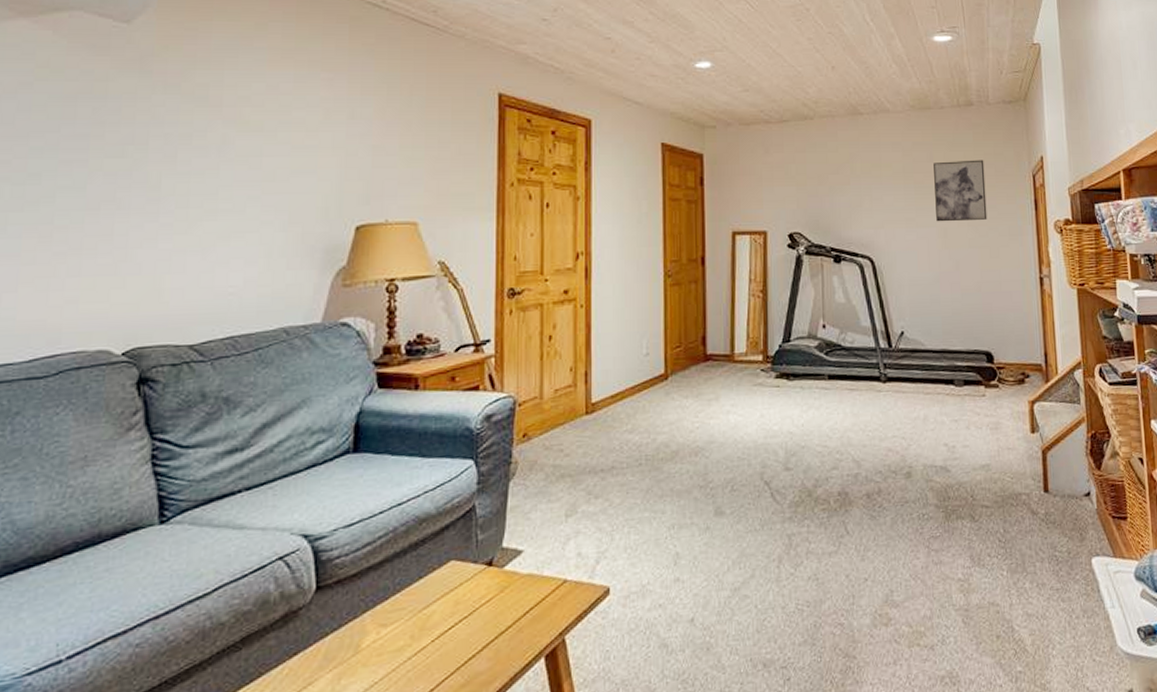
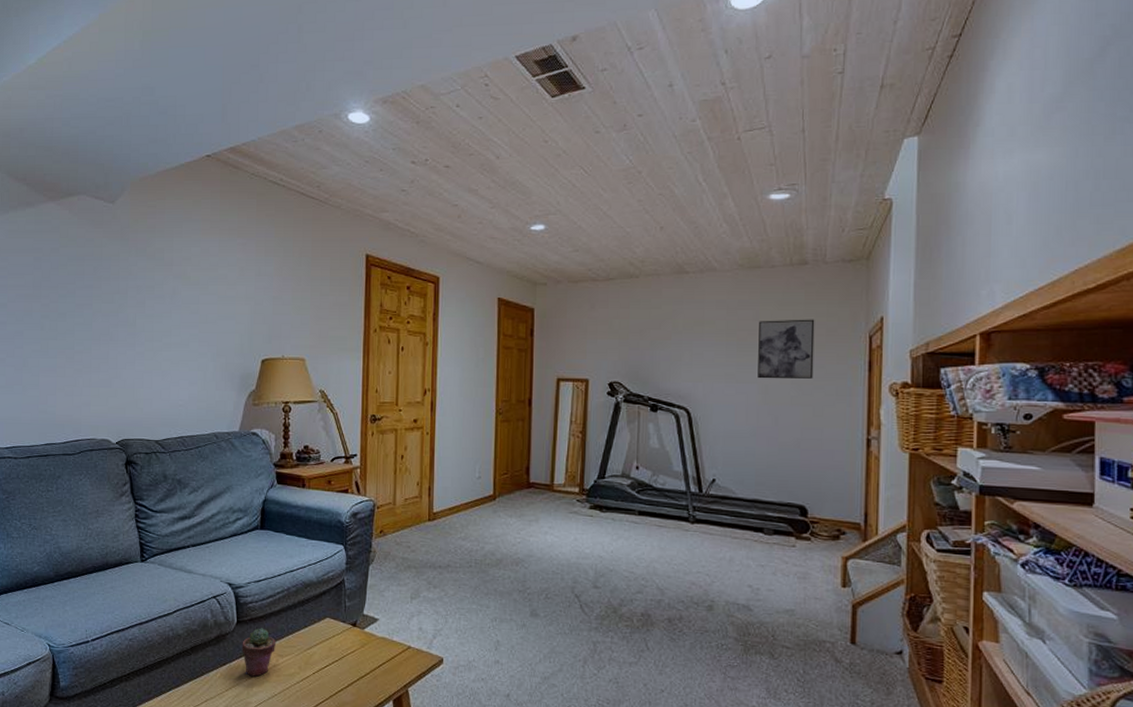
potted succulent: none [323,590,376,664] -> present [242,628,276,677]

